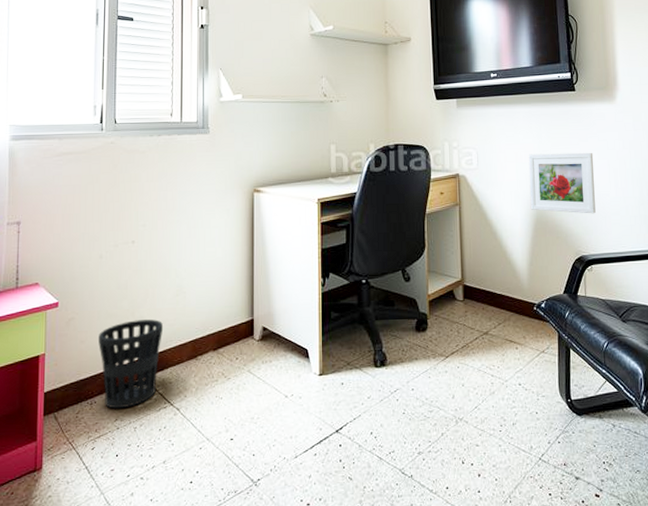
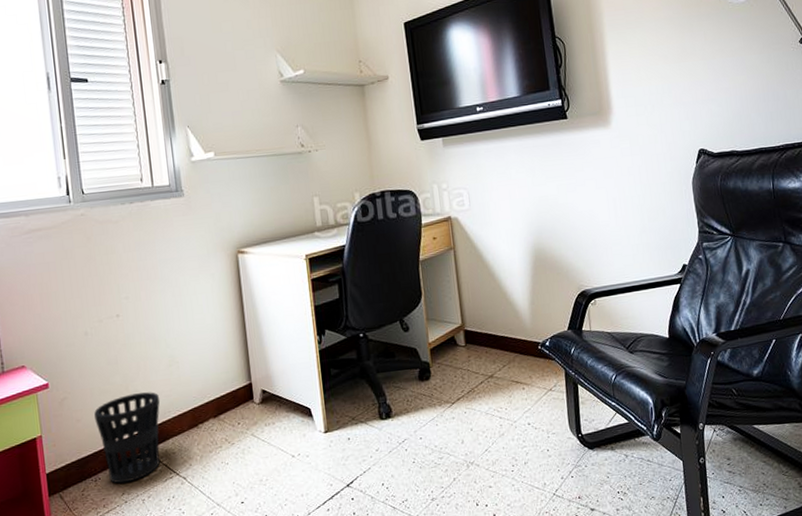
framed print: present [528,152,596,214] -> none [522,182,596,248]

